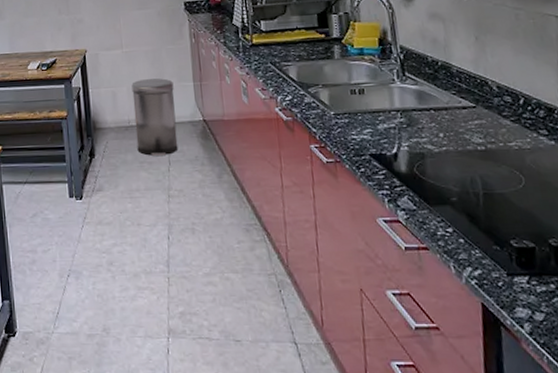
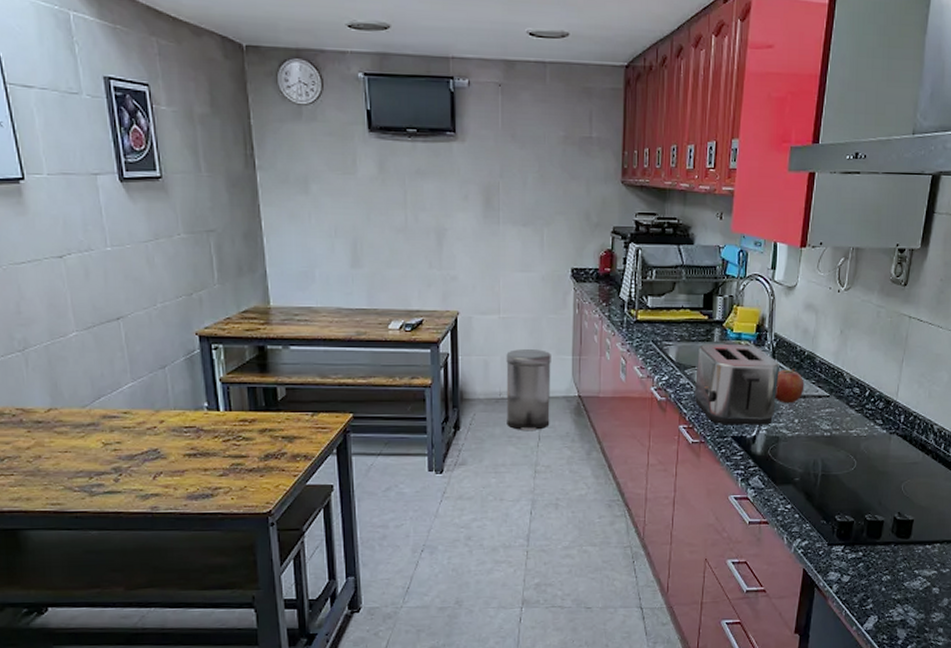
toaster: none [319,59,414,143] -> present [694,343,781,425]
fruit: none [410,80,445,117] -> present [775,369,805,404]

